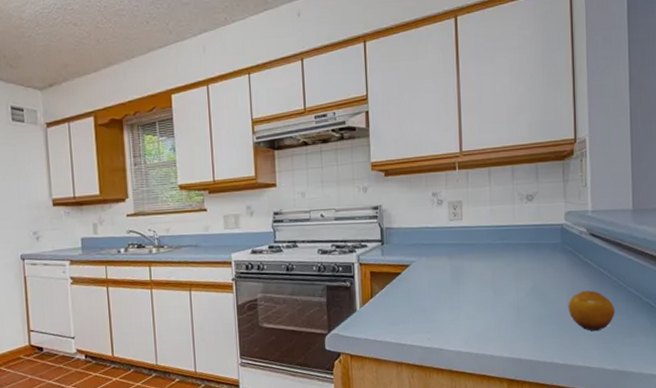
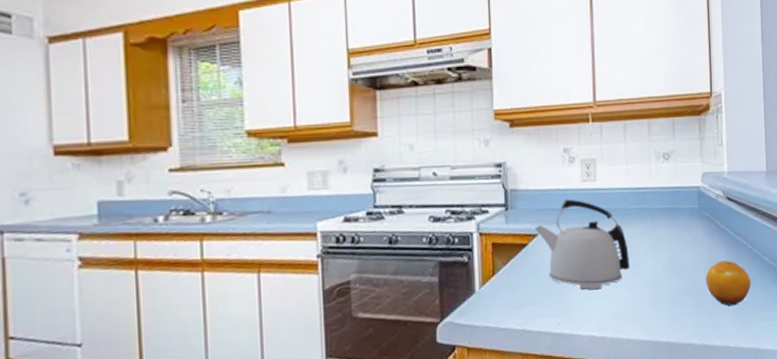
kettle: none [407,235,495,312] -> present [534,199,631,290]

